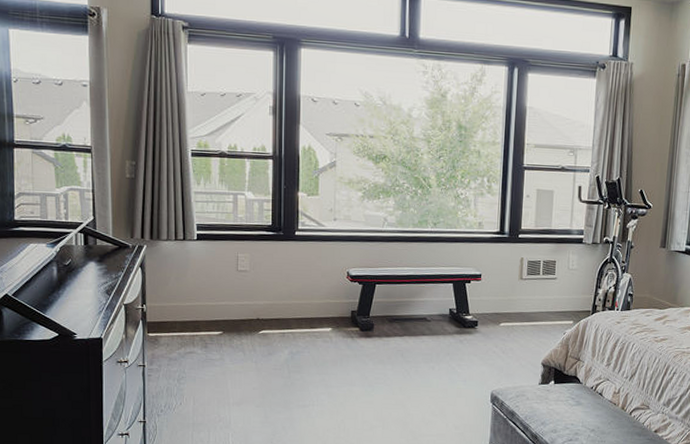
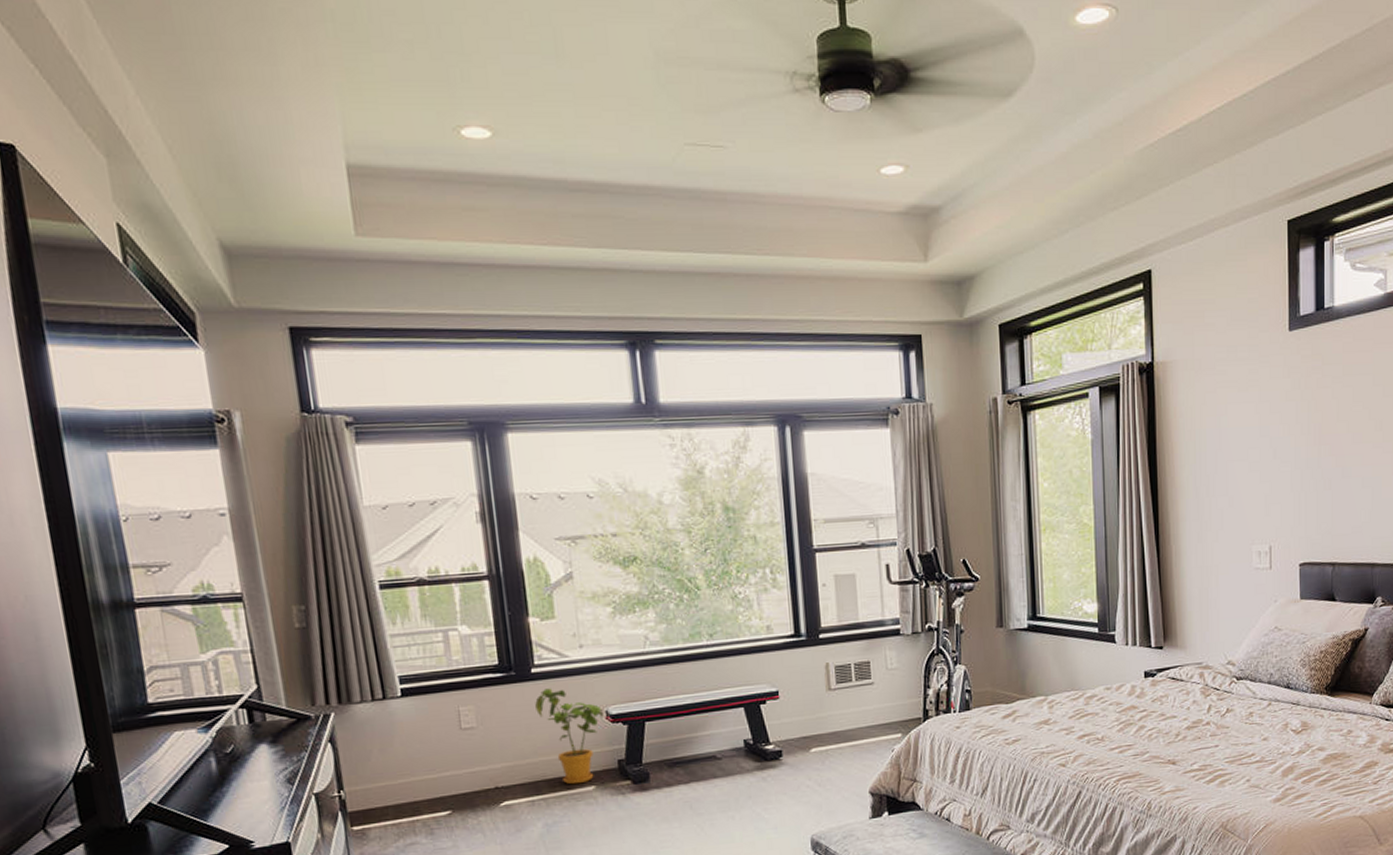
house plant: none [295,248,346,325] -> present [535,688,605,785]

